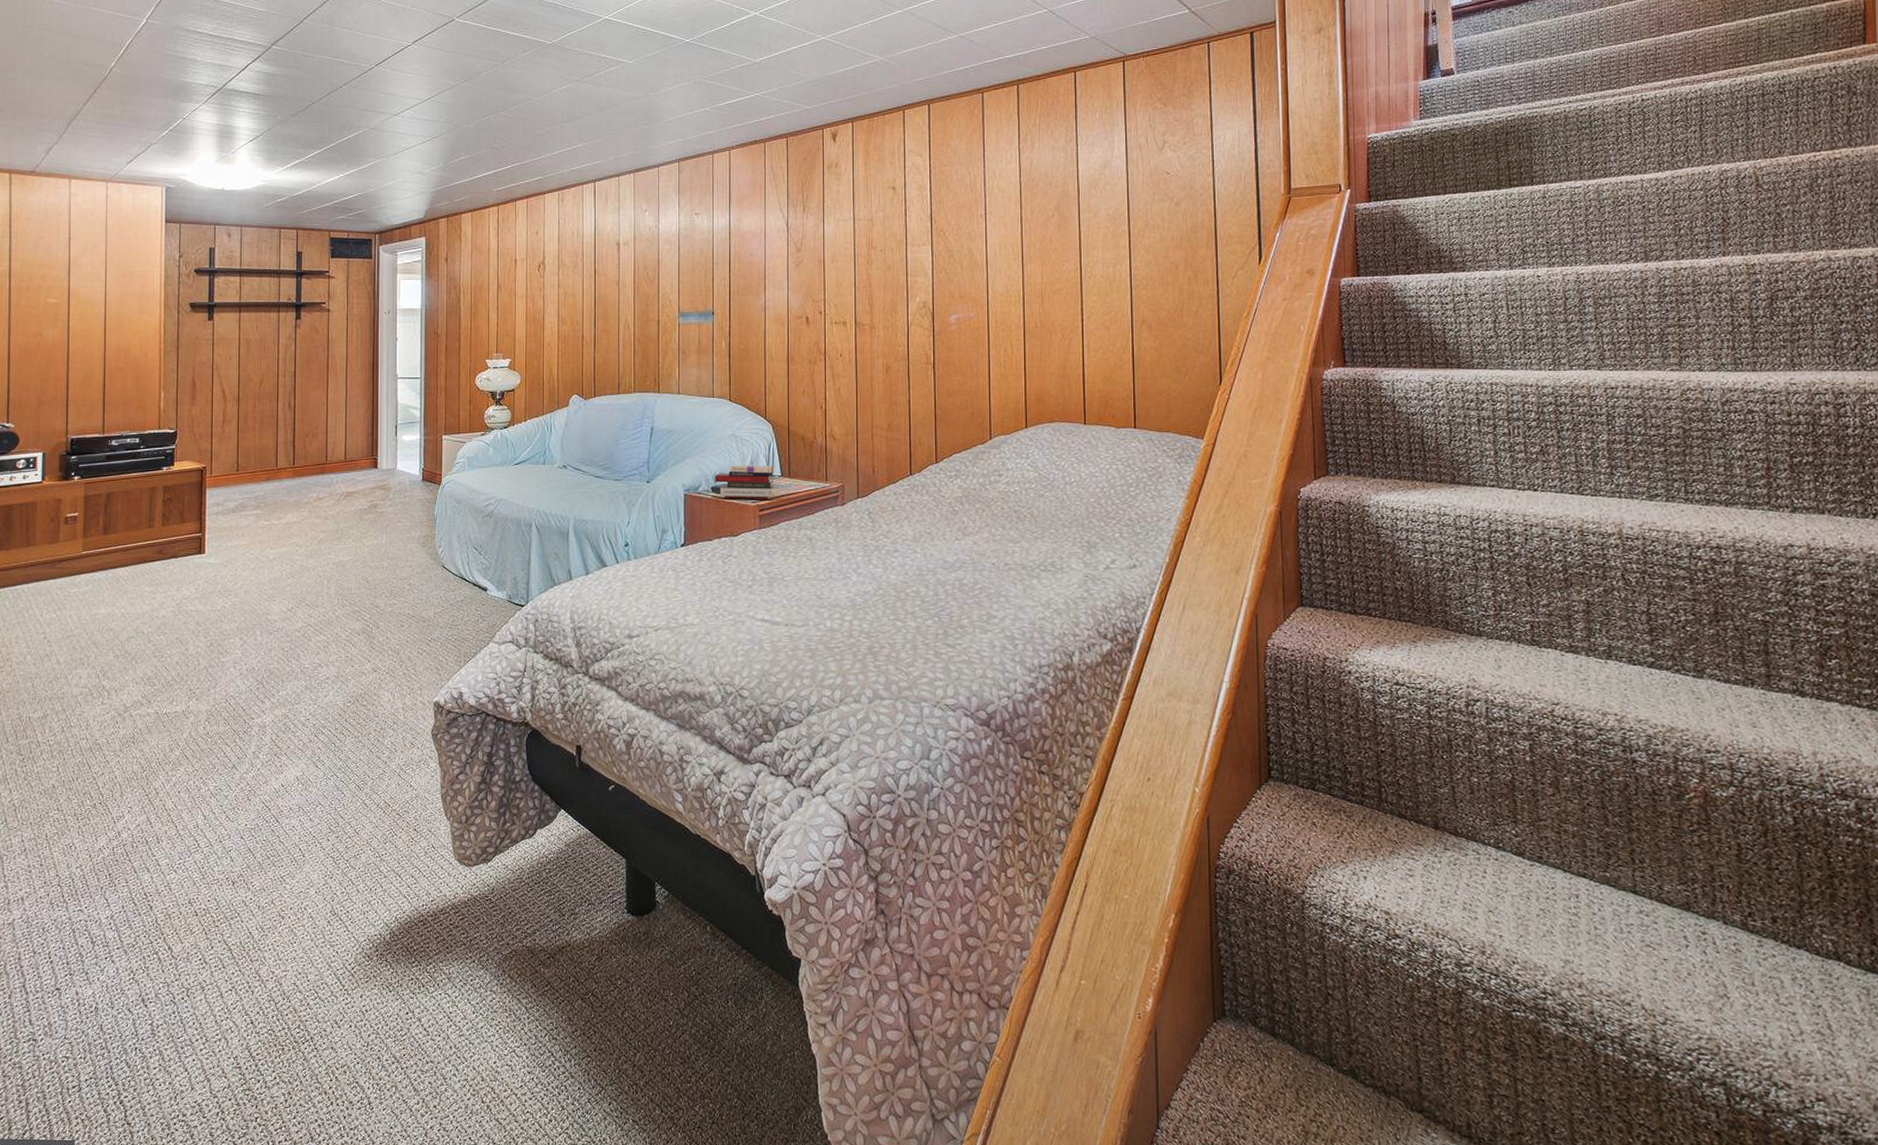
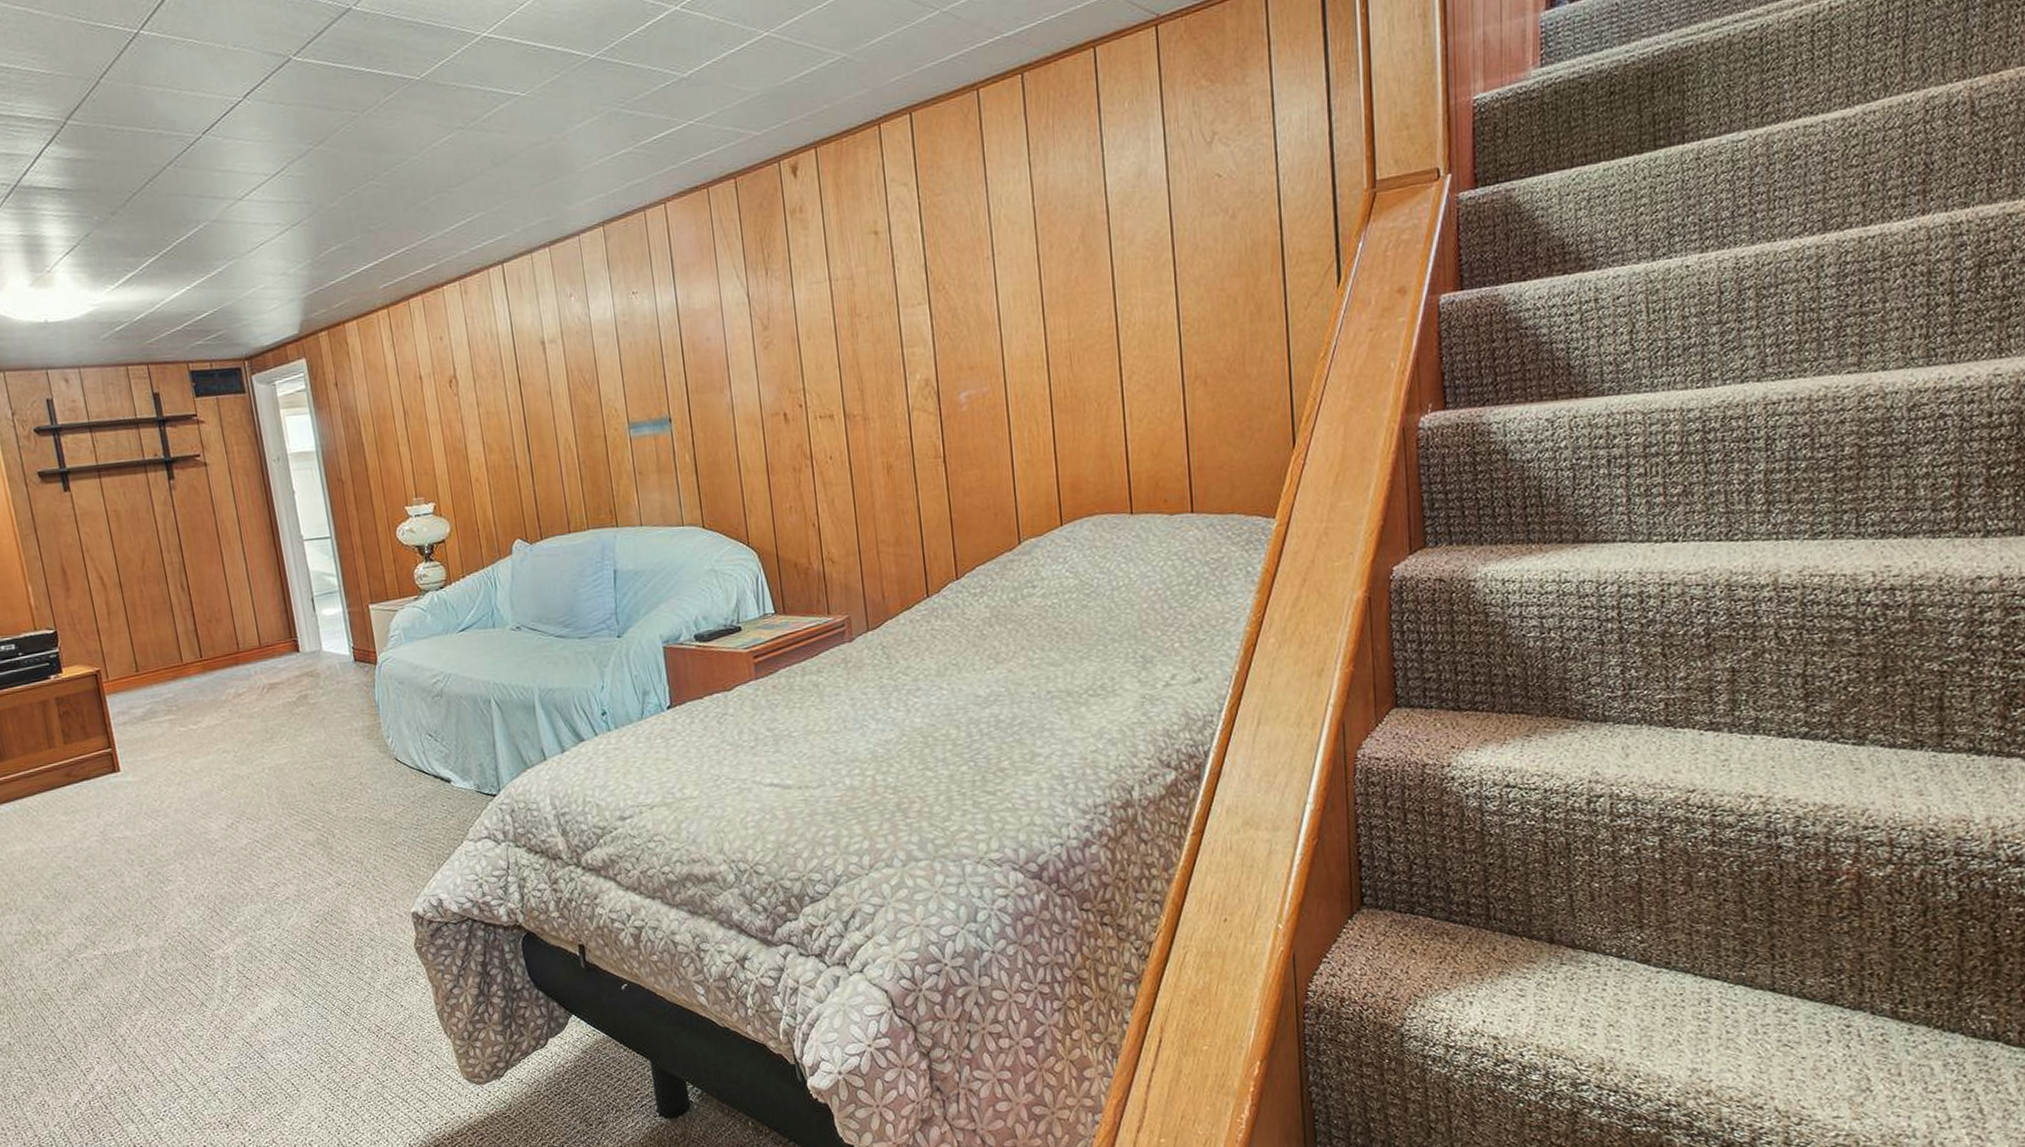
books: present [714,464,775,500] -> none [696,601,770,648]

